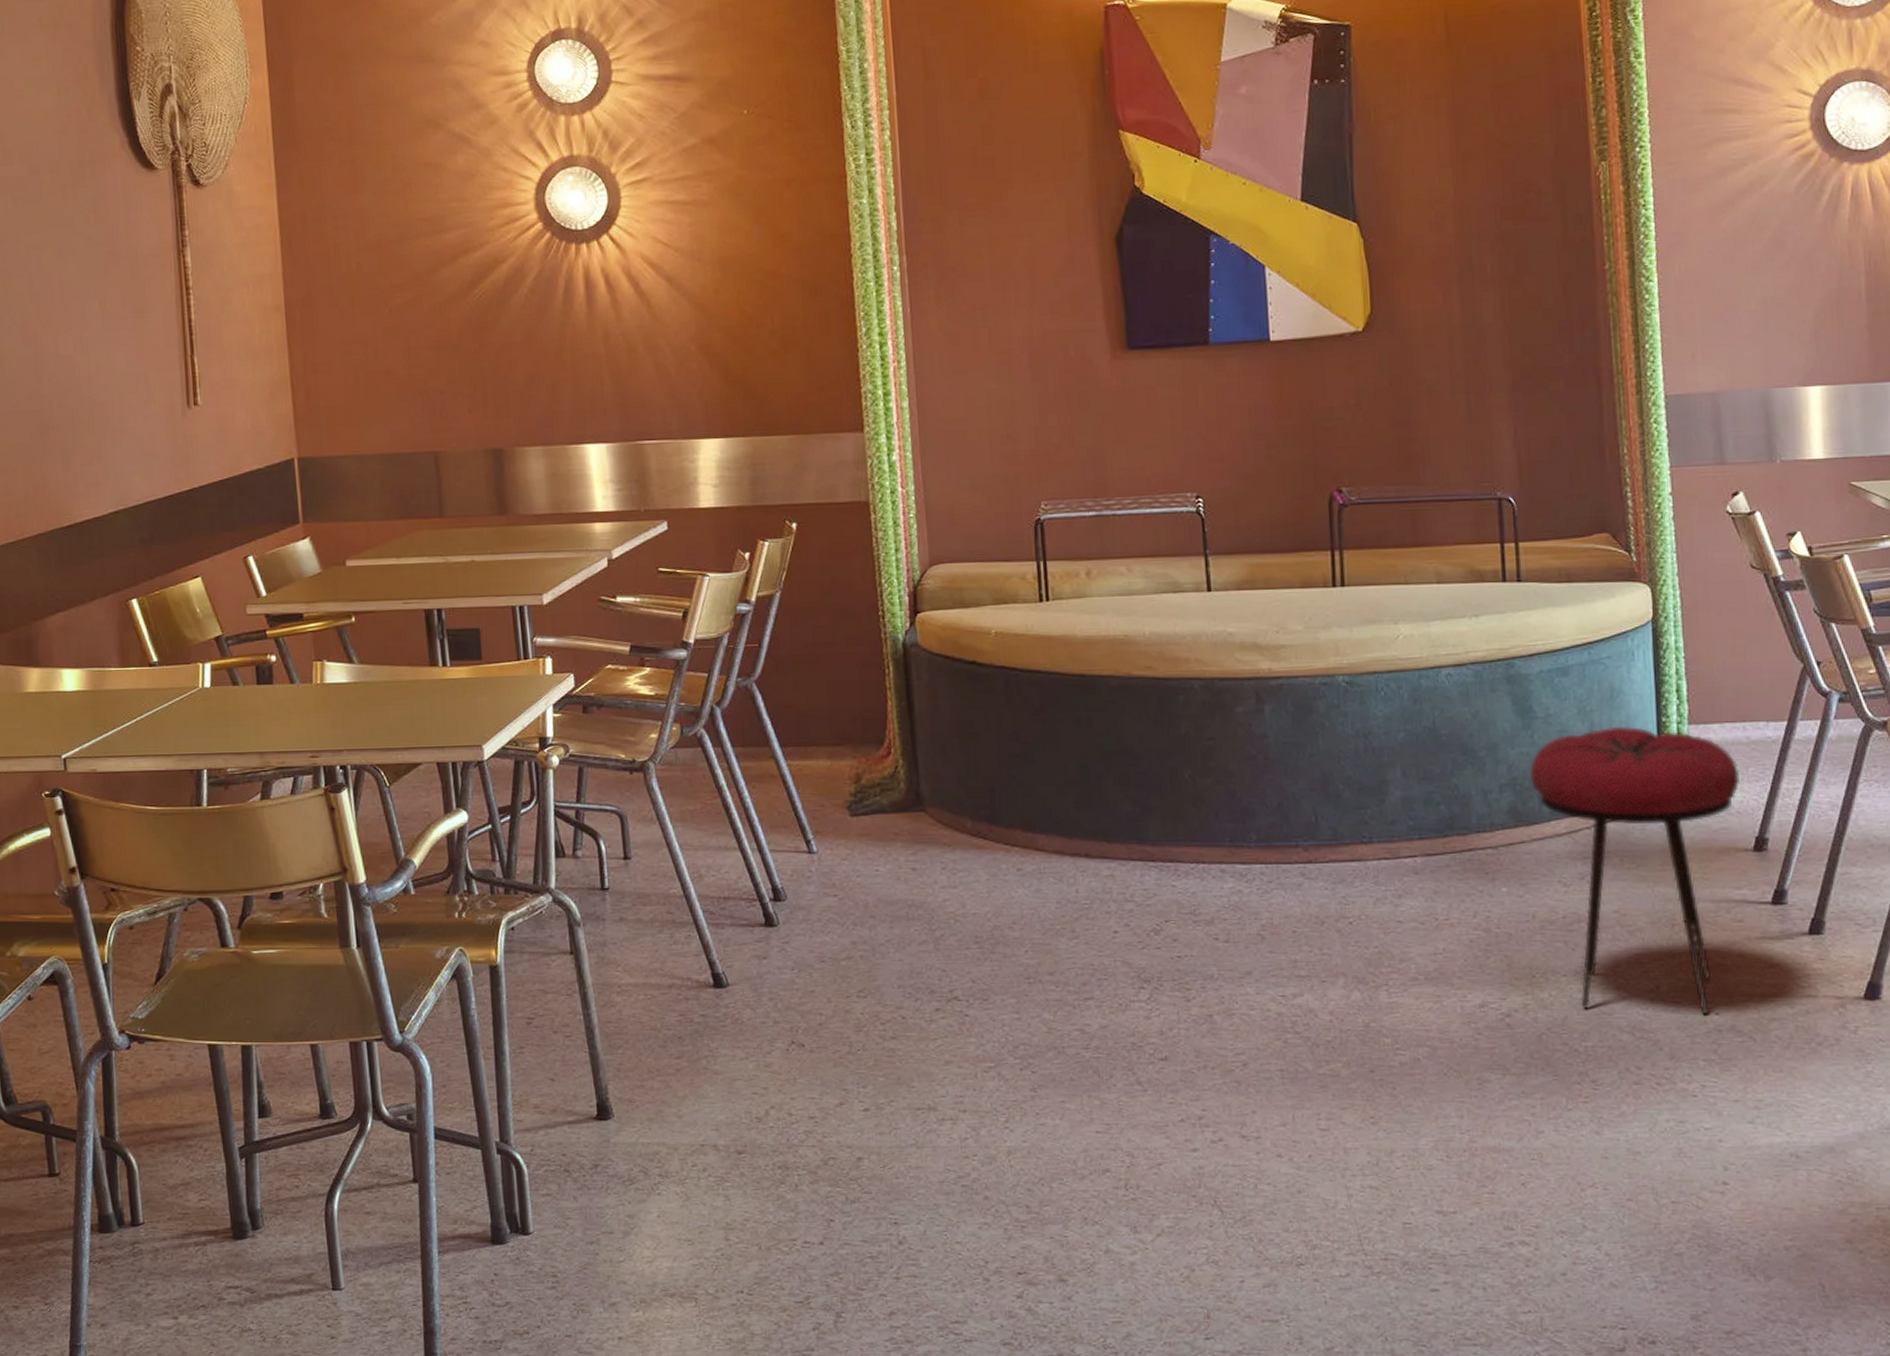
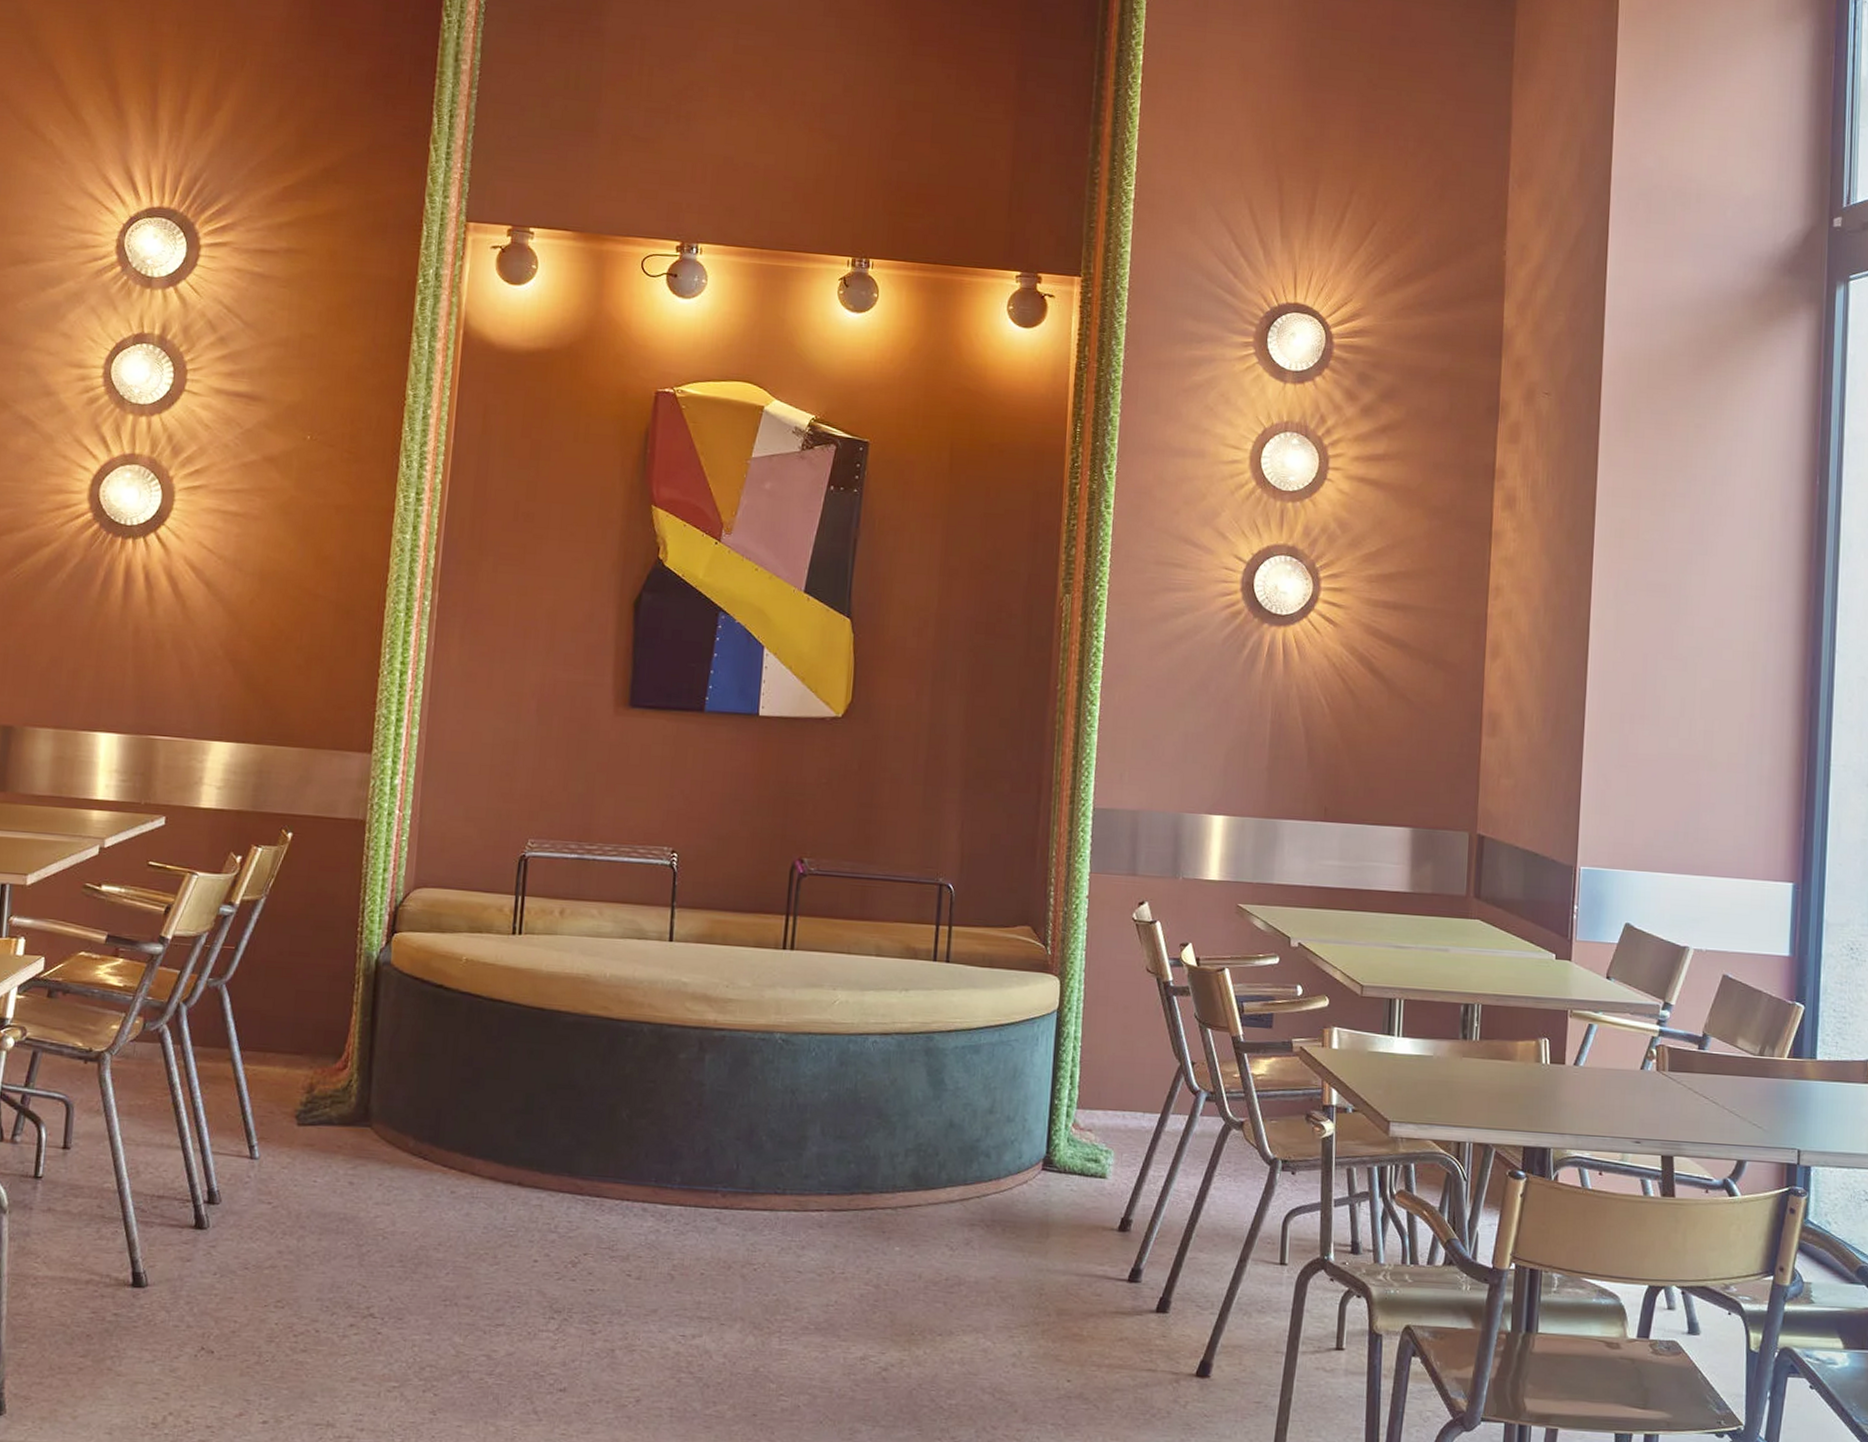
stool: present [1529,726,1741,1016] -> none [933,1104,1116,1382]

